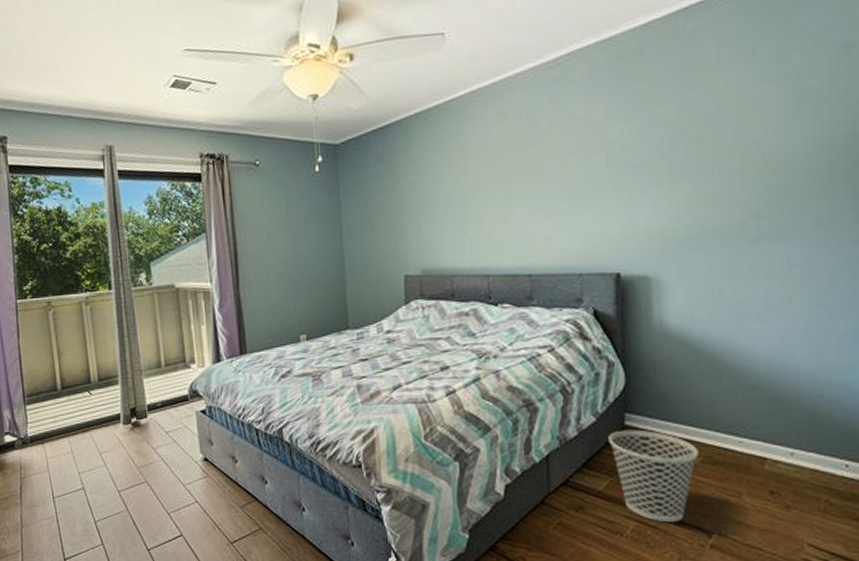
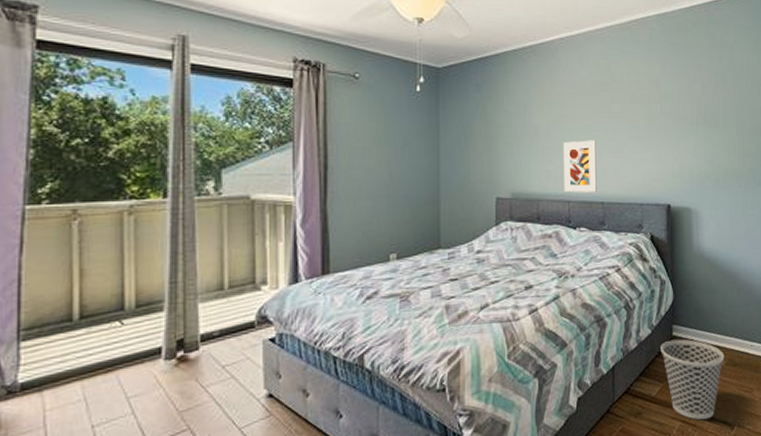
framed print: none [479,204,522,266] -> present [563,140,597,193]

